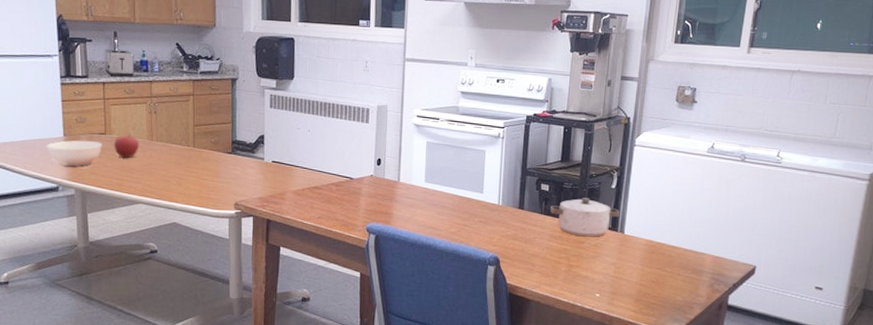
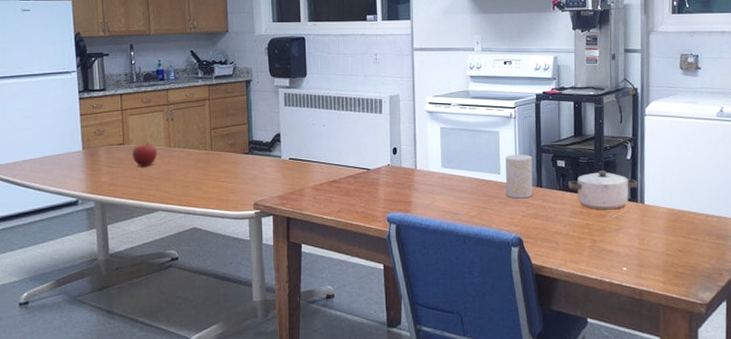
bowl: present [46,140,103,167] -> none [65,152,122,180]
toaster: present [104,49,134,77] -> none [121,61,150,87]
cup: none [486,175,517,219] -> present [505,154,533,199]

